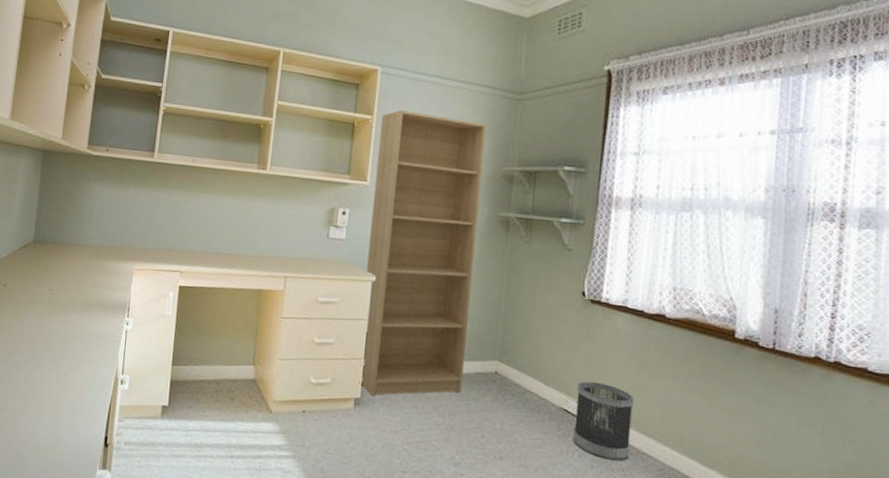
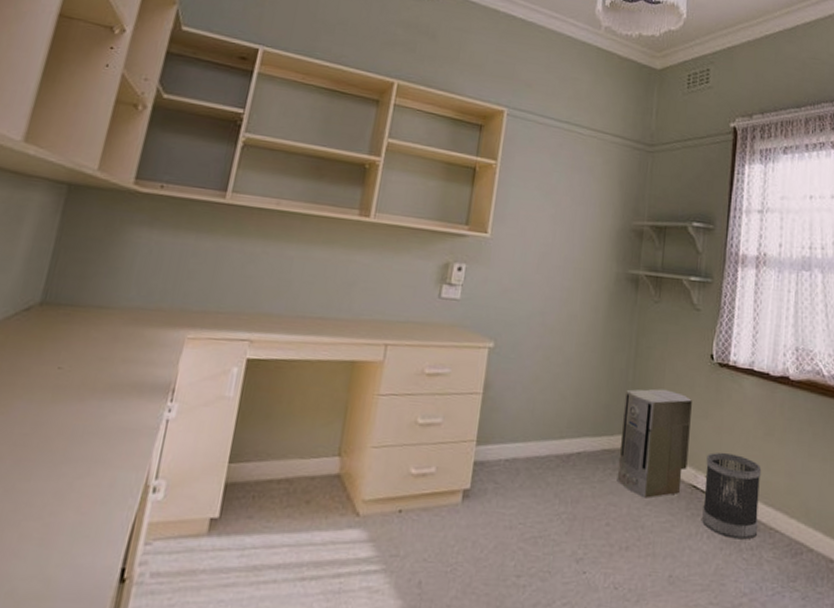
bookshelf: present [359,110,486,396] -> none [469,156,617,486]
air purifier: none [490,321,563,418] -> present [617,388,692,499]

